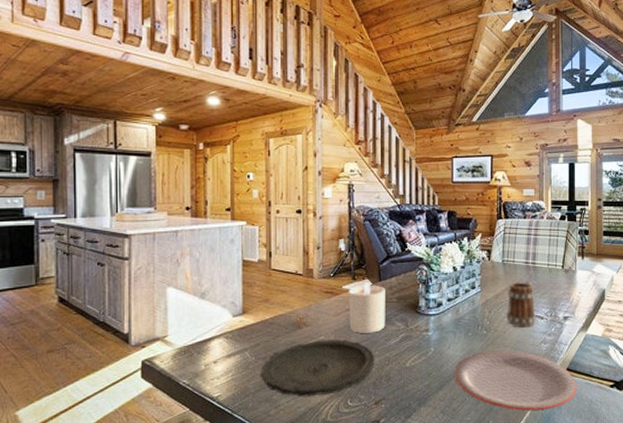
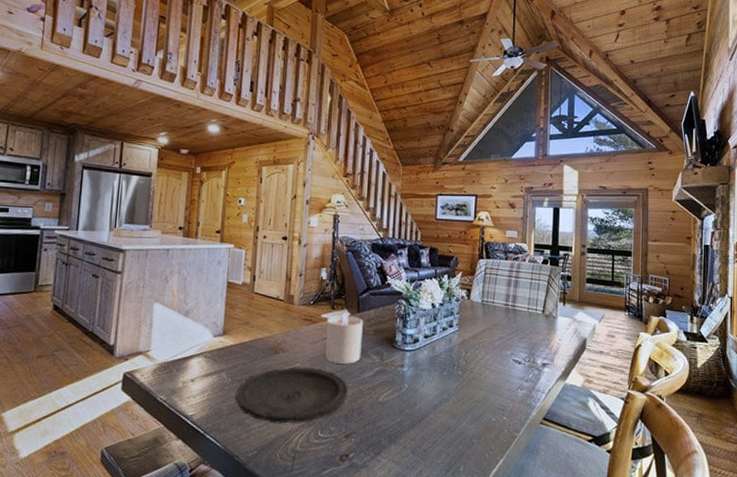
plate: present [454,350,577,411] -> none [427,392,553,460]
mug: present [507,281,536,328] -> none [483,323,514,371]

